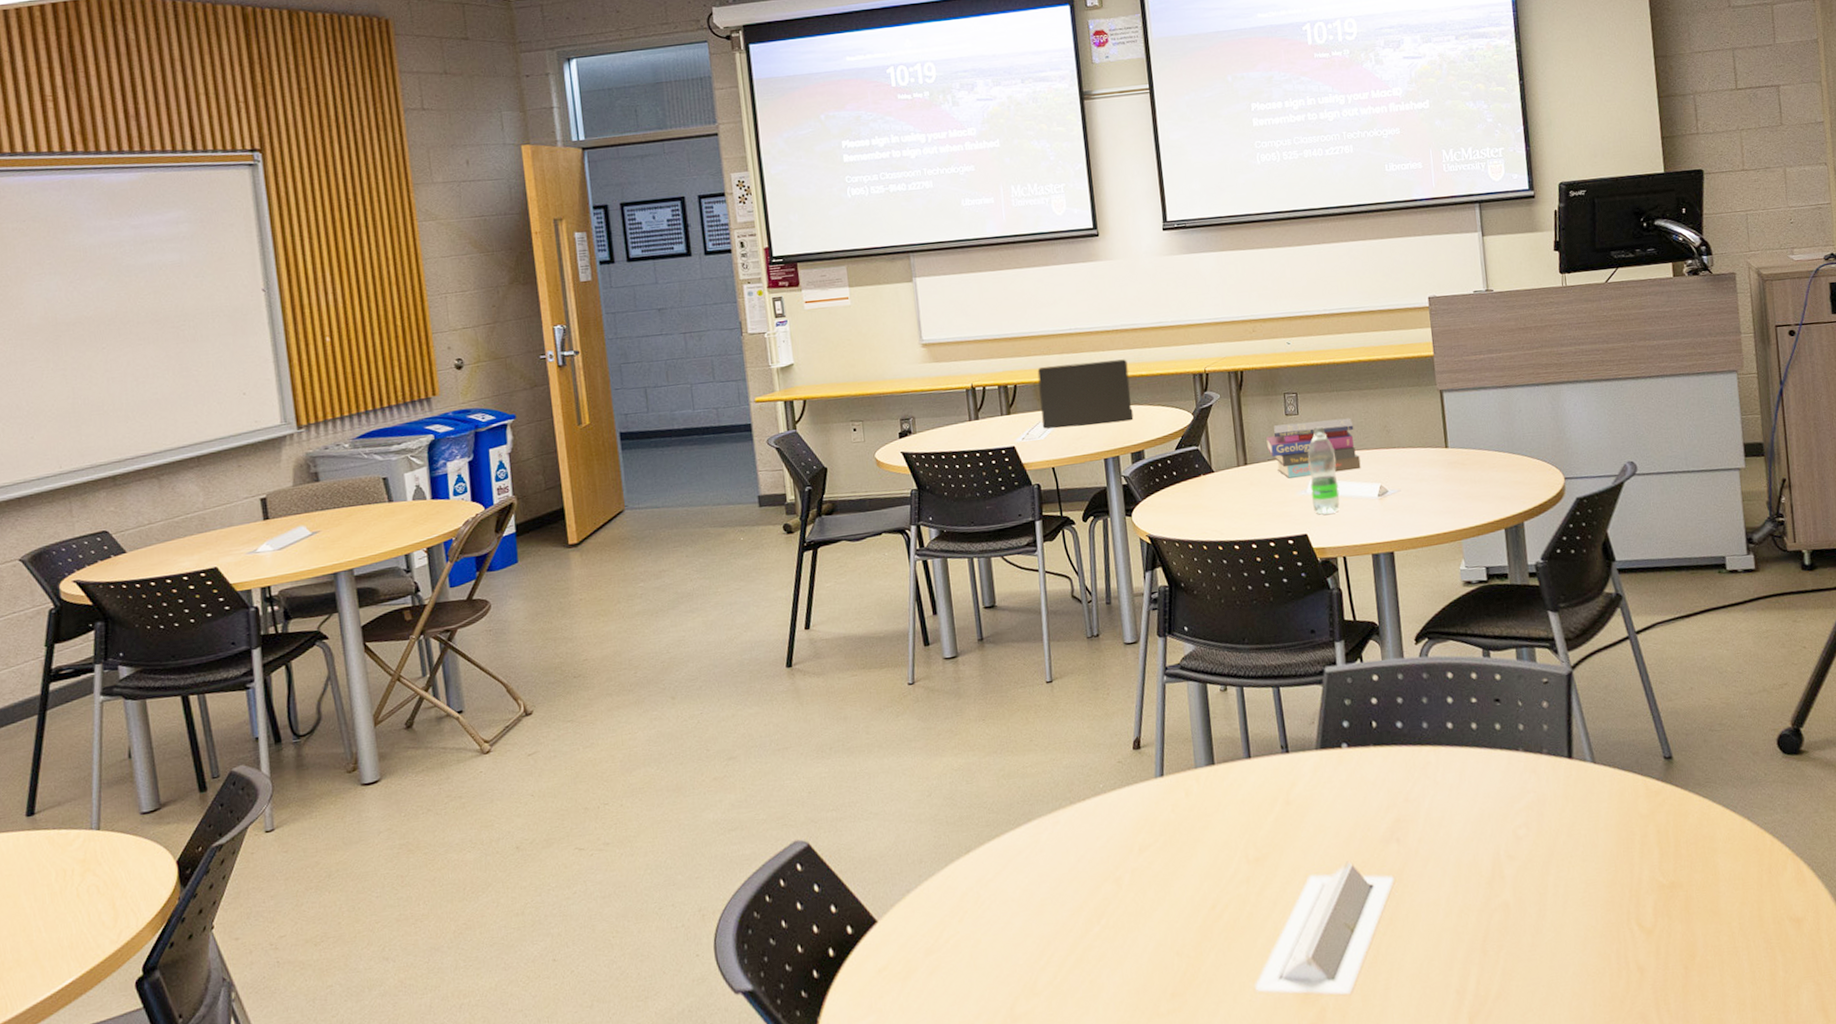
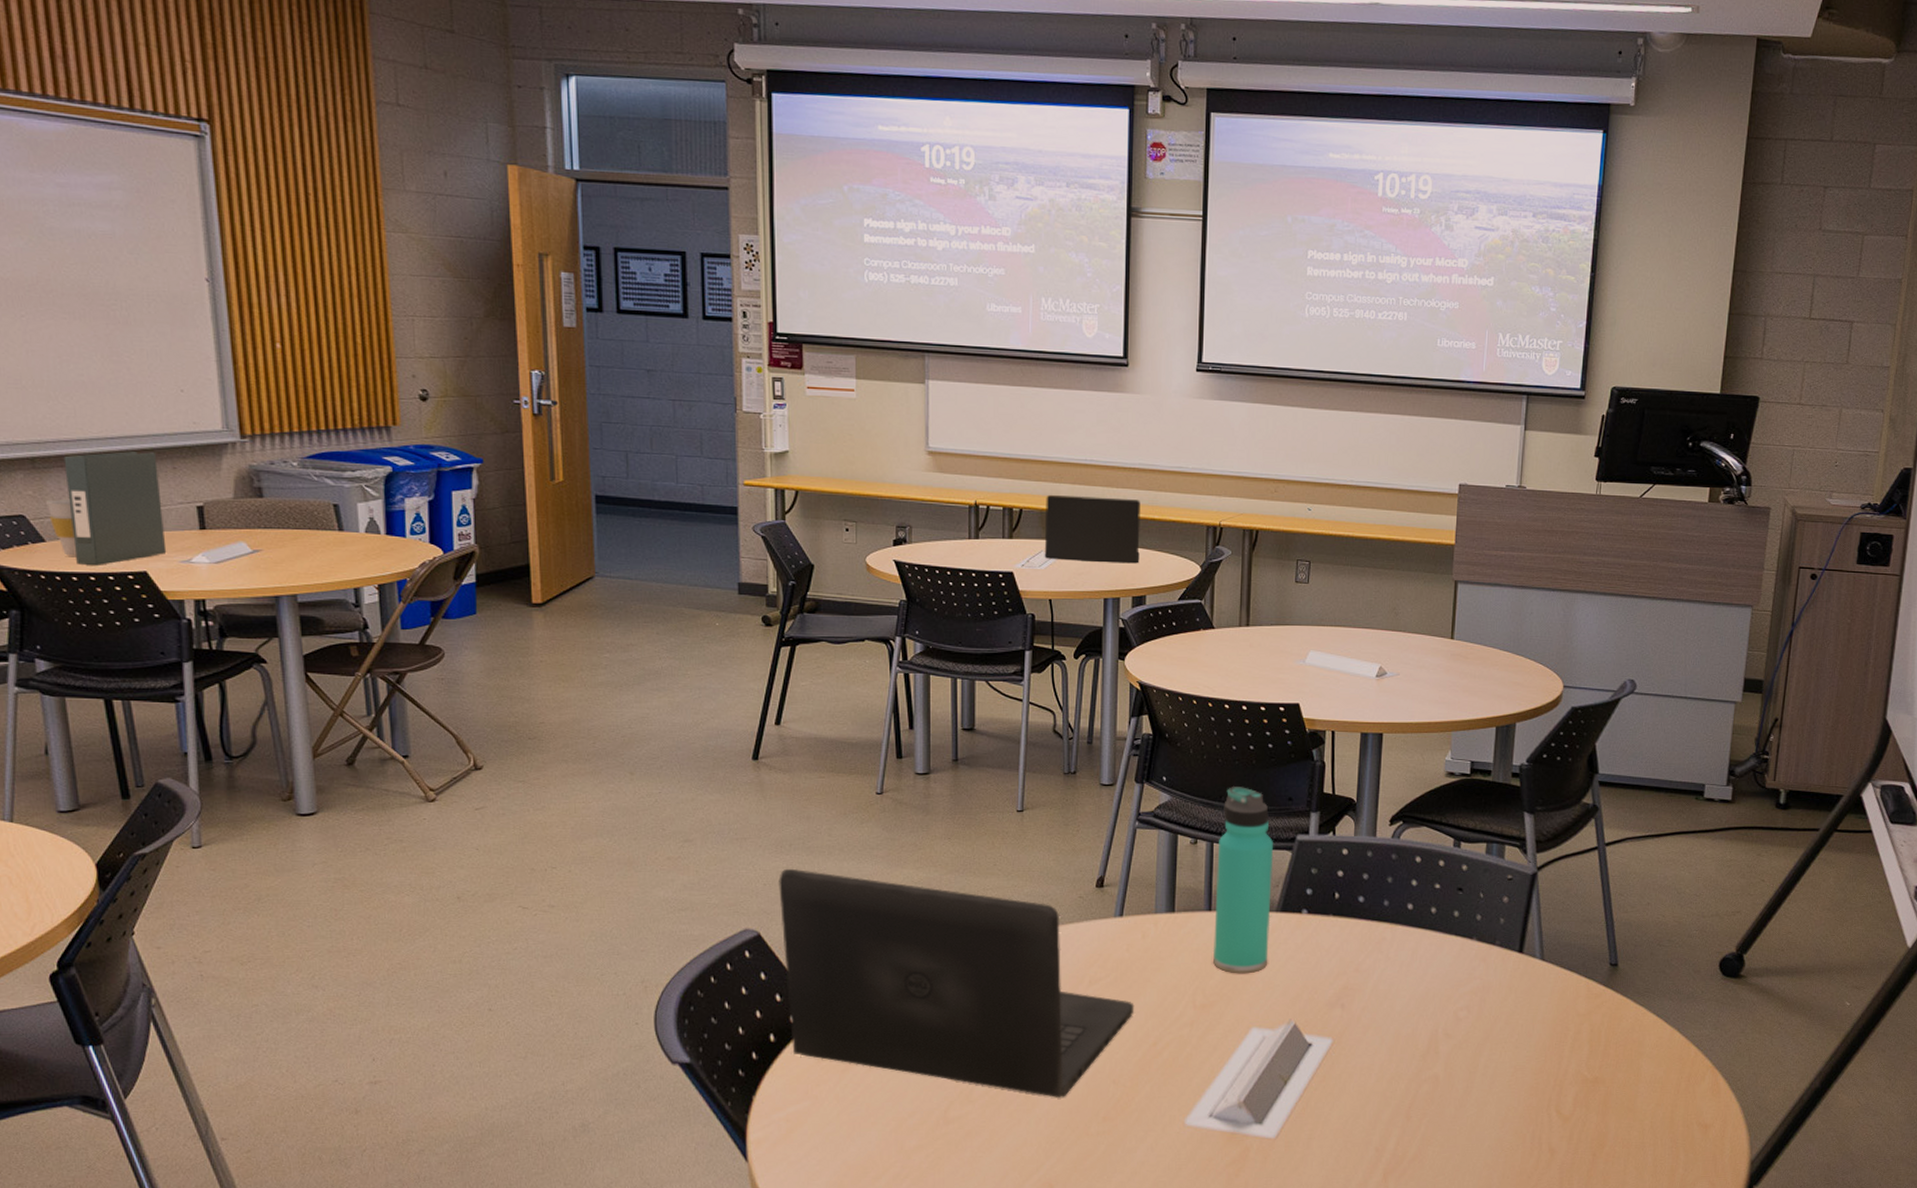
cup: none [126,510,155,564] -> present [46,499,78,557]
binder: none [141,454,235,570] -> present [63,451,167,565]
laptop: none [822,771,1188,979] -> present [778,868,1135,1098]
thermos bottle: none [1248,626,1315,821] -> present [1212,787,1274,974]
books: present [1266,417,1361,479] -> none [1271,591,1364,647]
bottle: present [1307,426,1340,515] -> none [1309,598,1339,687]

